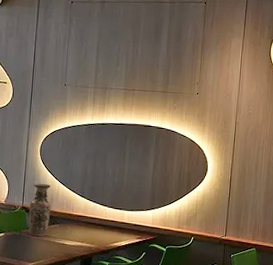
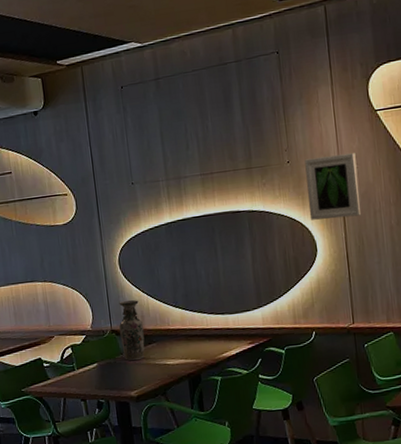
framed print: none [206,94,252,149] -> present [304,153,361,220]

